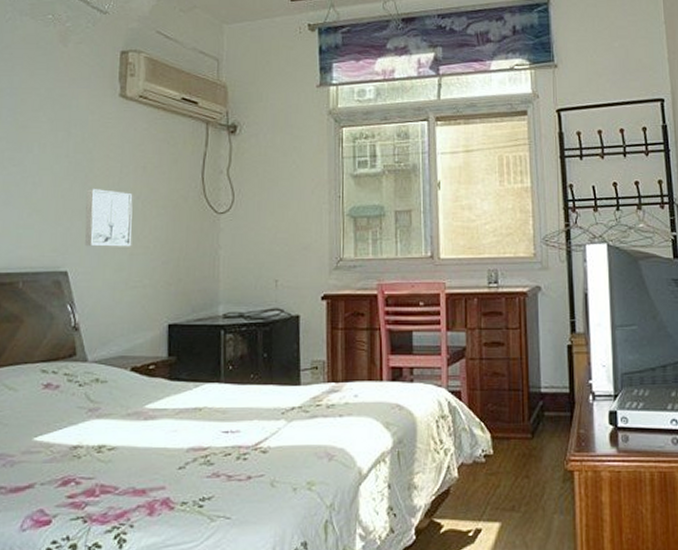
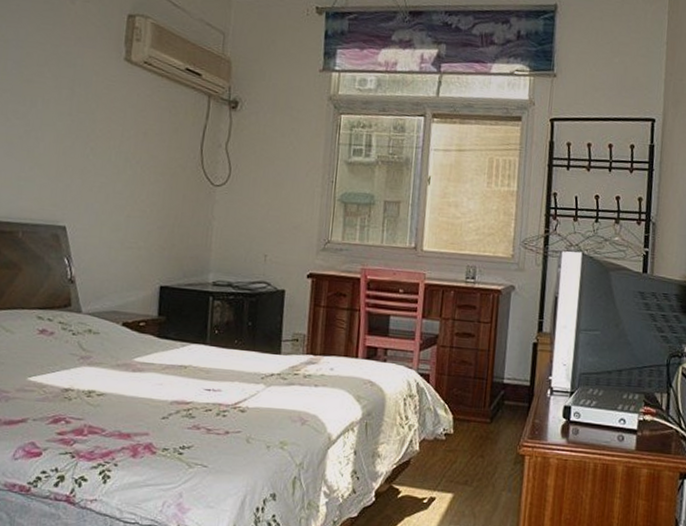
wall art: present [85,189,133,247] -> none [84,149,133,209]

